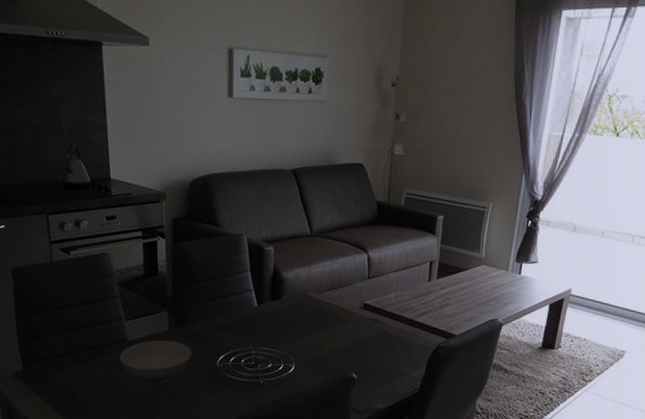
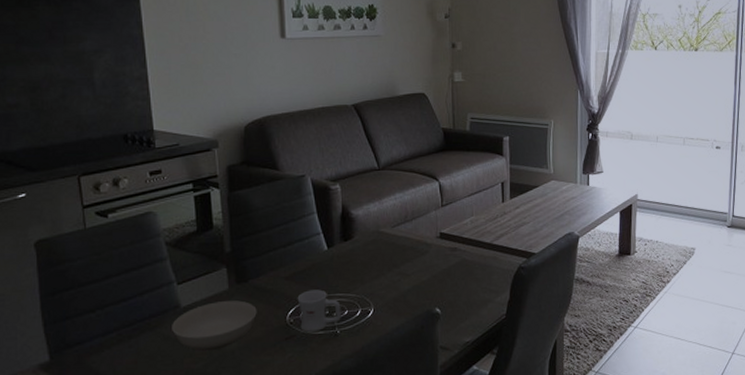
kettle: present [62,144,91,190] -> none [95,98,131,147]
mug: none [227,341,266,379] -> present [297,289,341,333]

